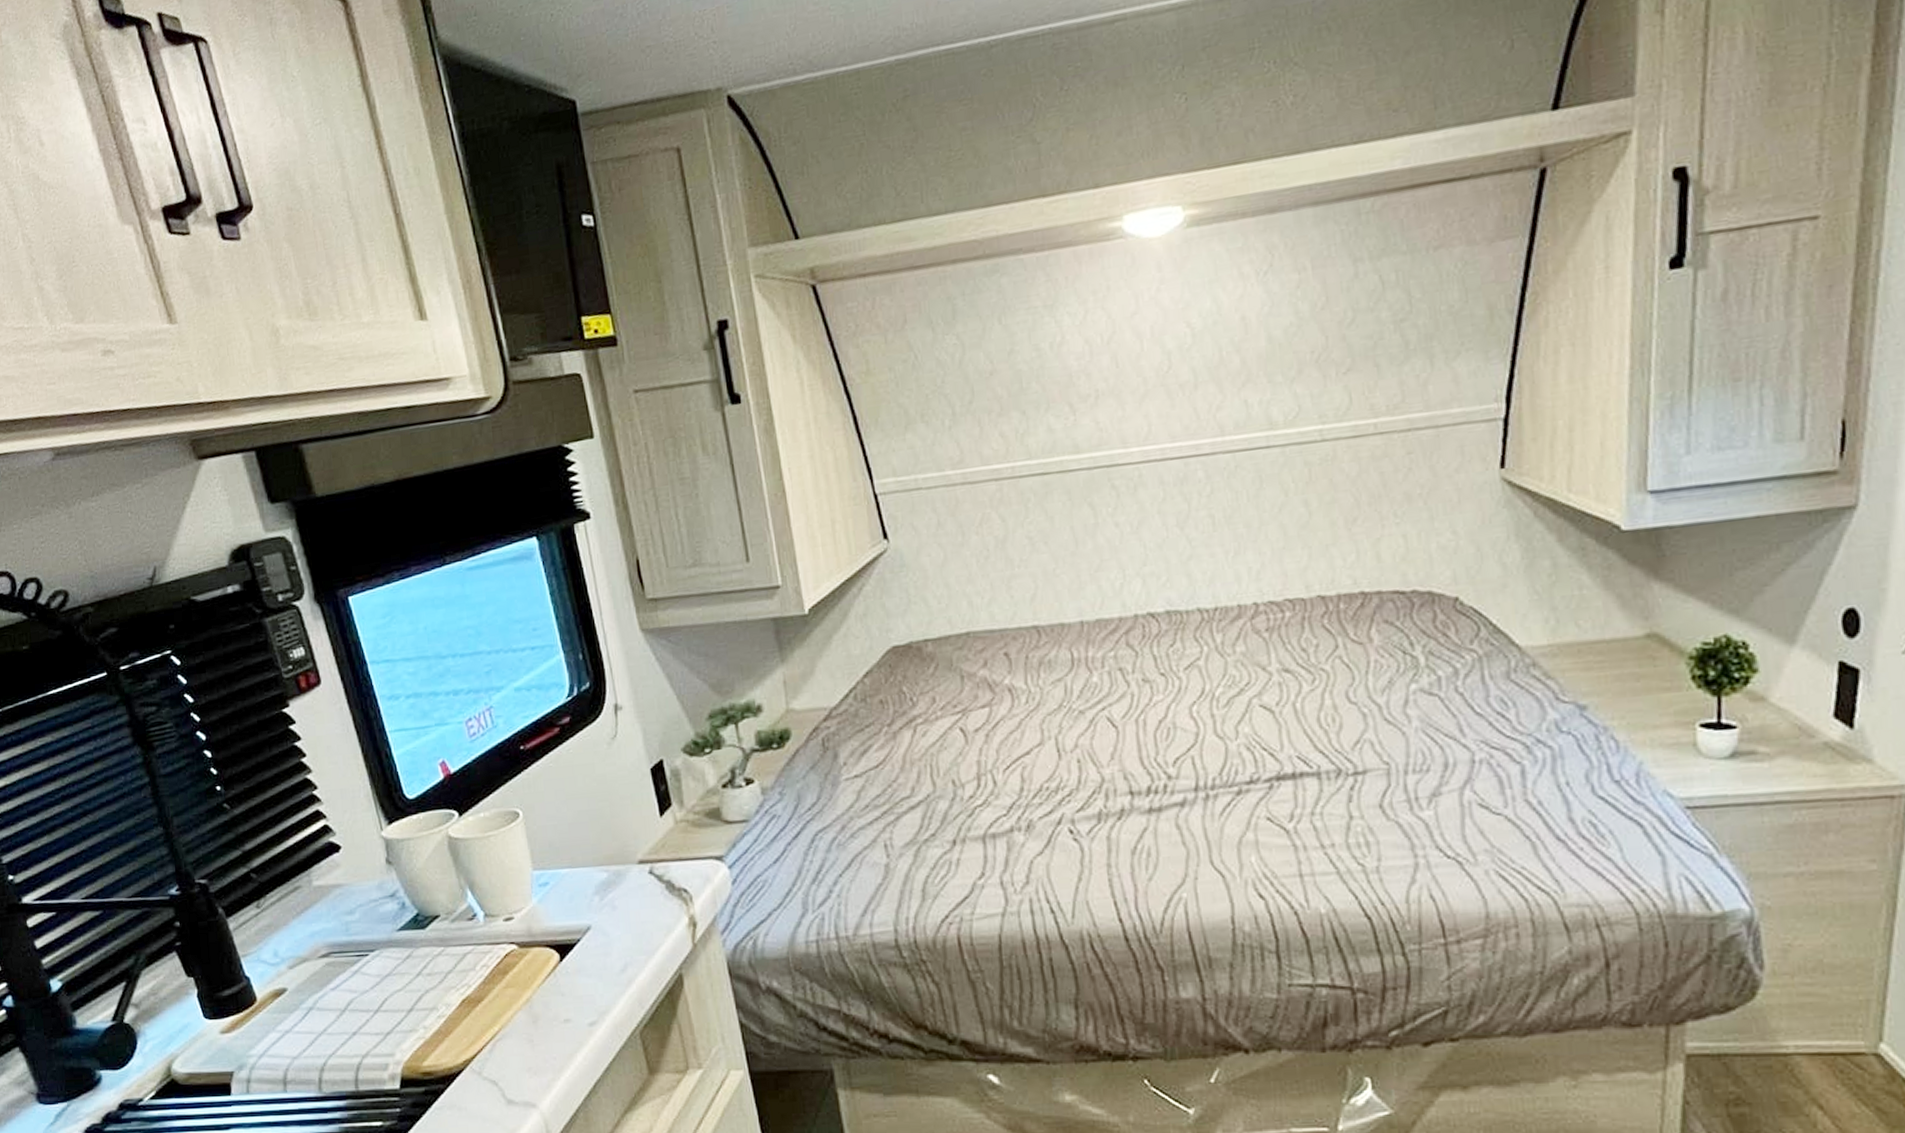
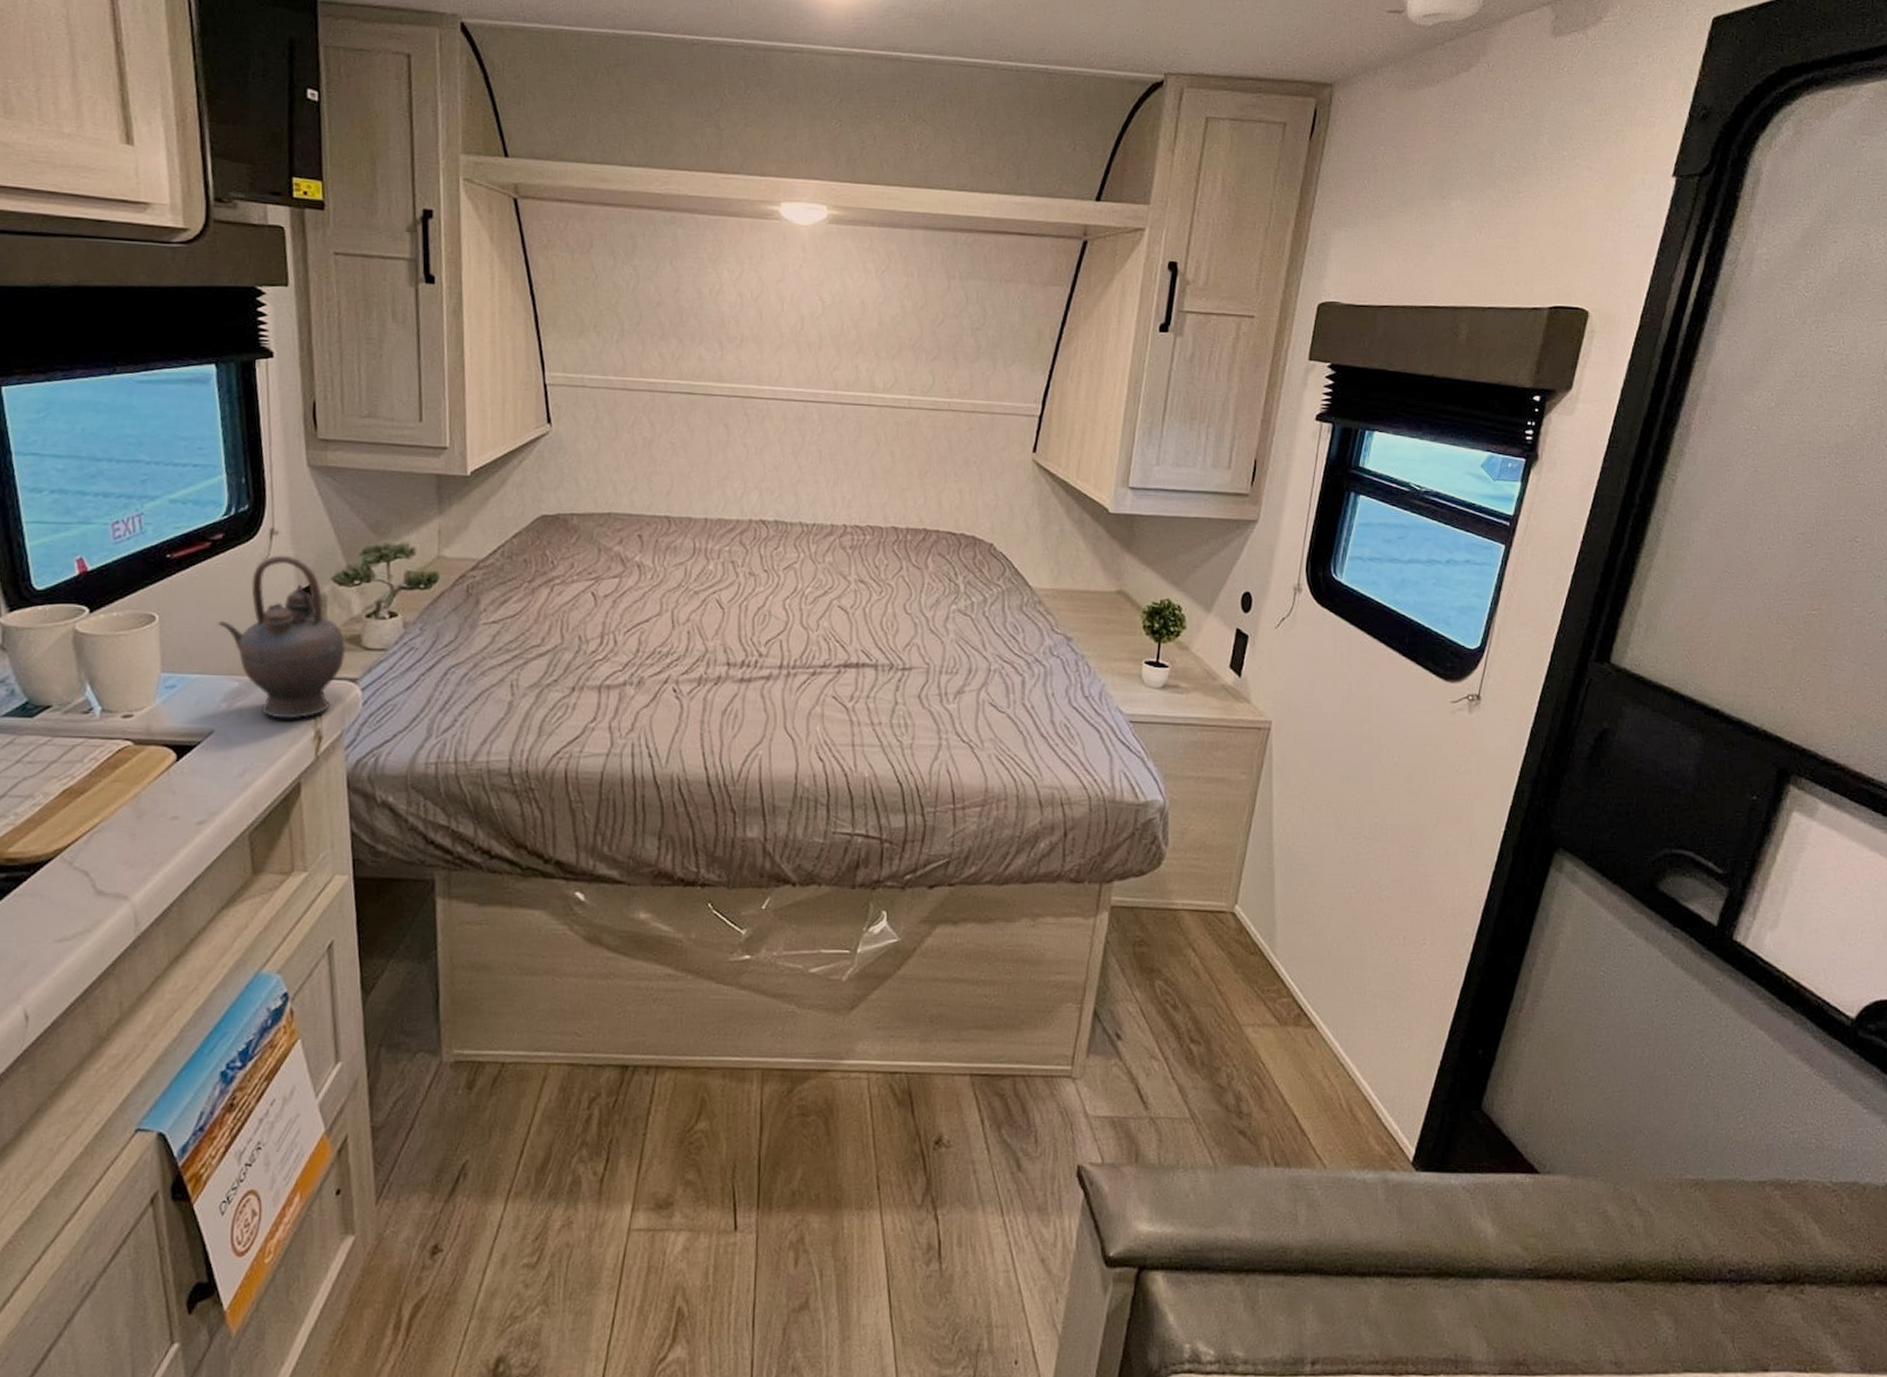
teapot: none [578,731,708,908] -> present [217,555,346,719]

